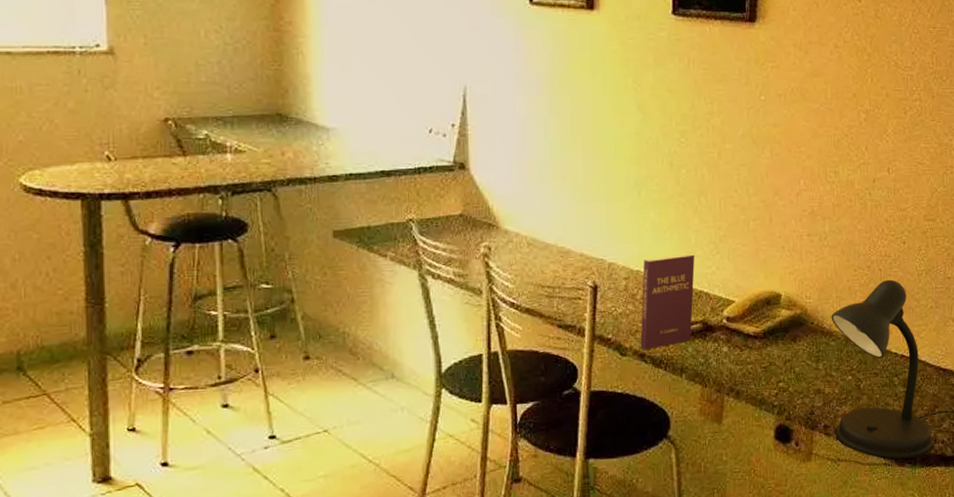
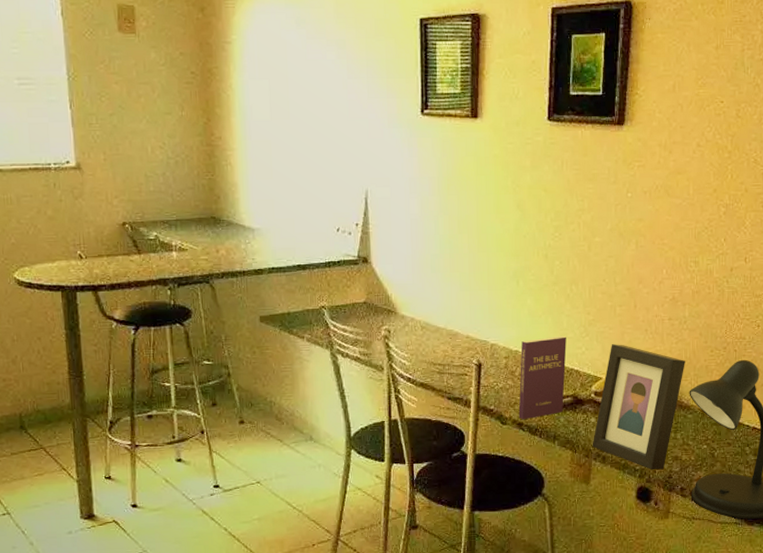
picture frame: none [724,263,827,406] -> present [592,344,685,470]

